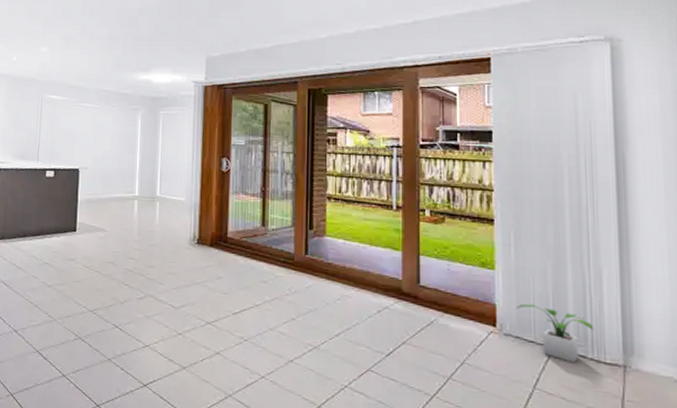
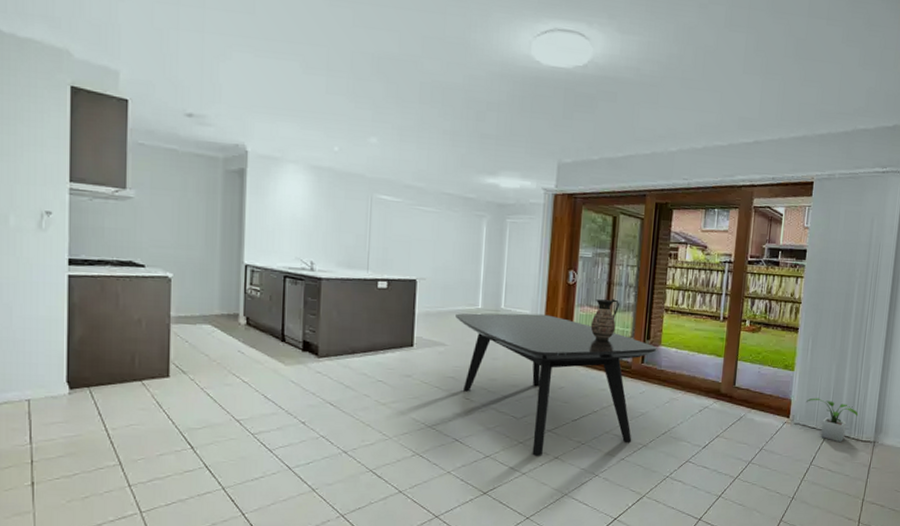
dining table: none [114,200,322,350] -> present [456,313,657,456]
ceramic jug: none [247,186,276,230] -> present [590,299,619,341]

